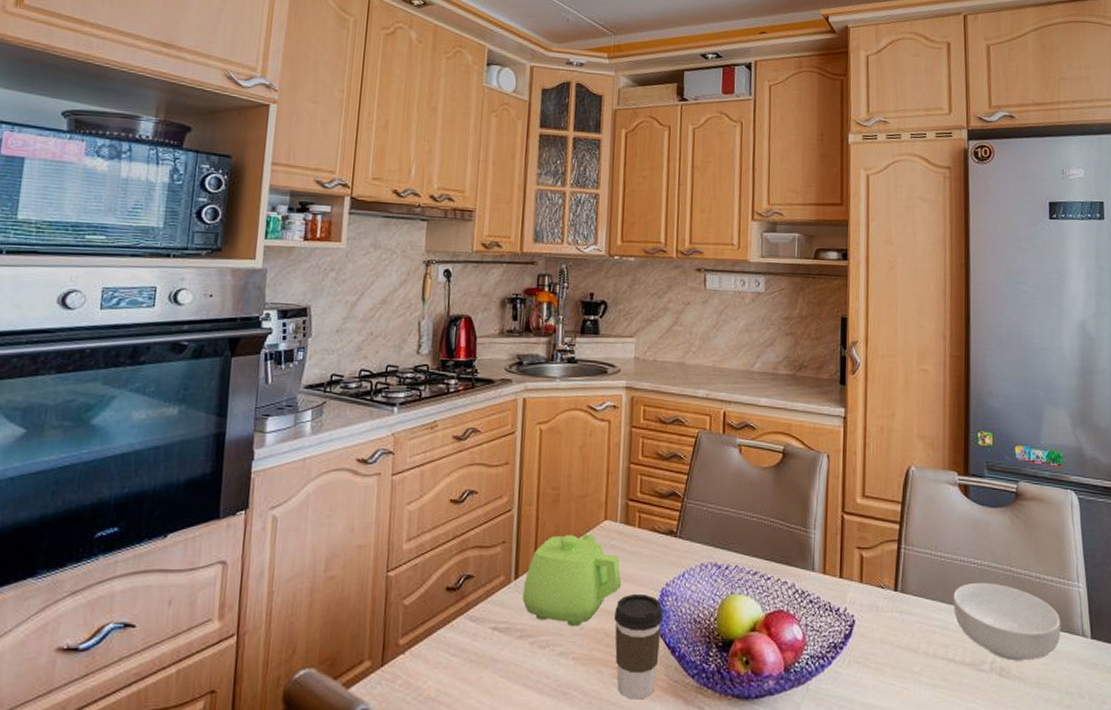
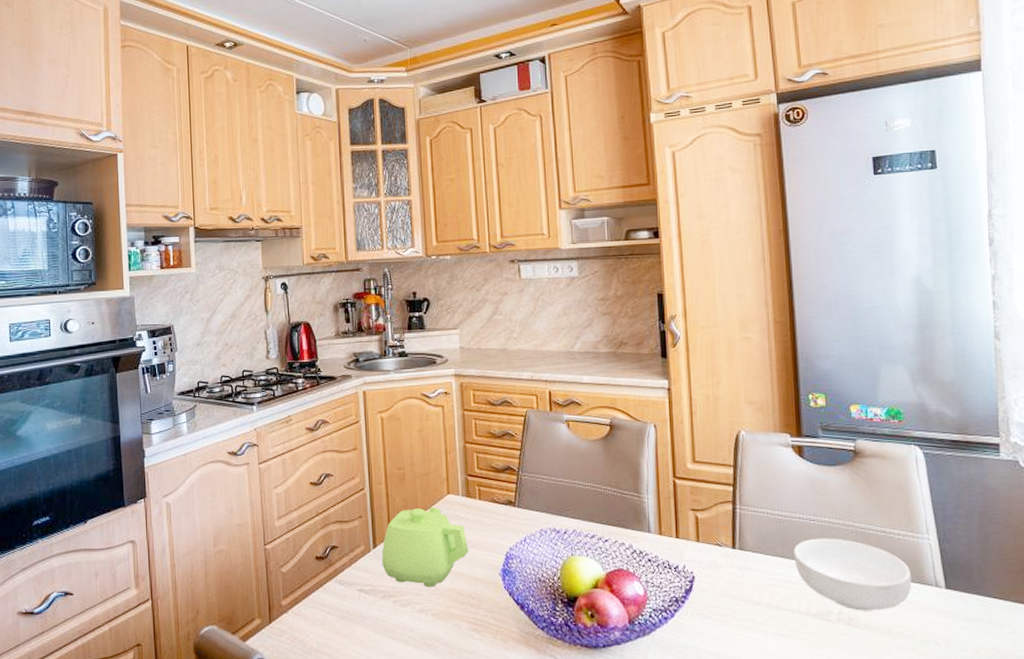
coffee cup: present [614,593,663,700] -> none [465,557,510,649]

